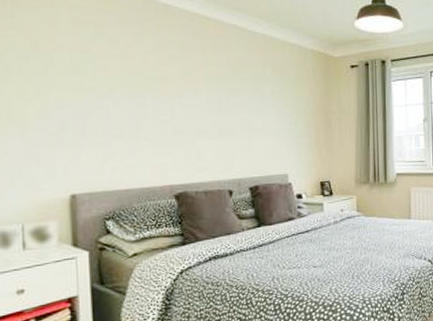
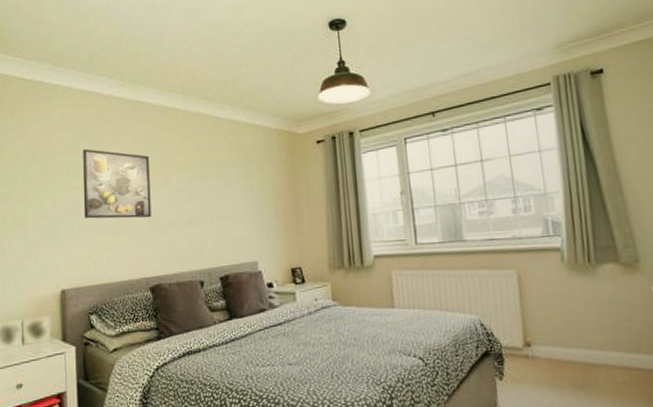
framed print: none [96,48,177,126] -> present [83,149,152,219]

